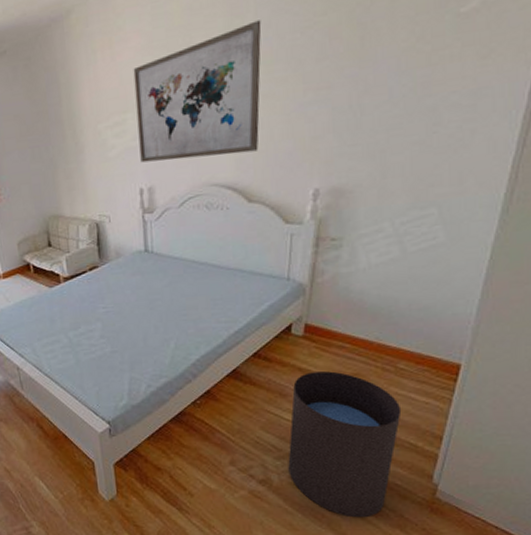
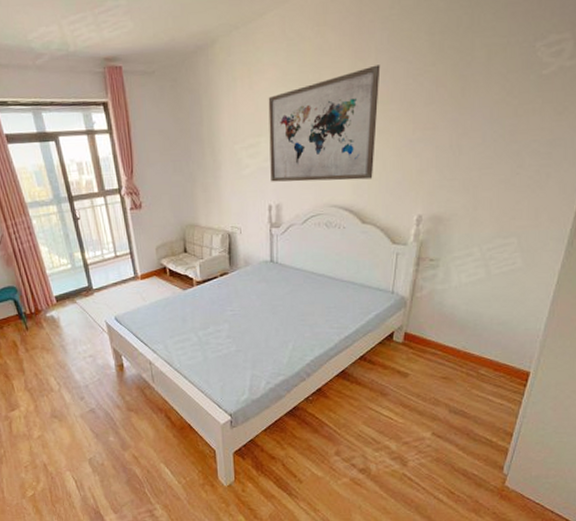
waste bin: present [288,371,402,518] -> none [385,374,481,503]

